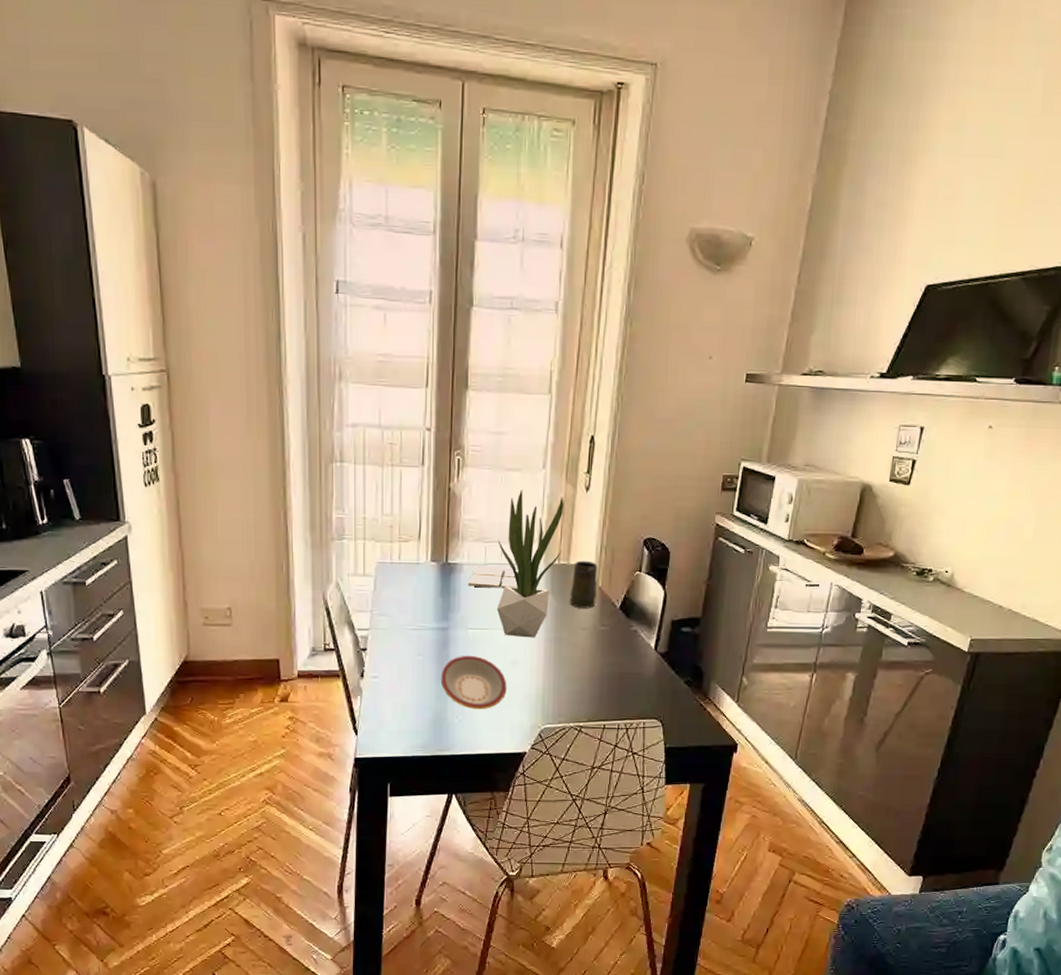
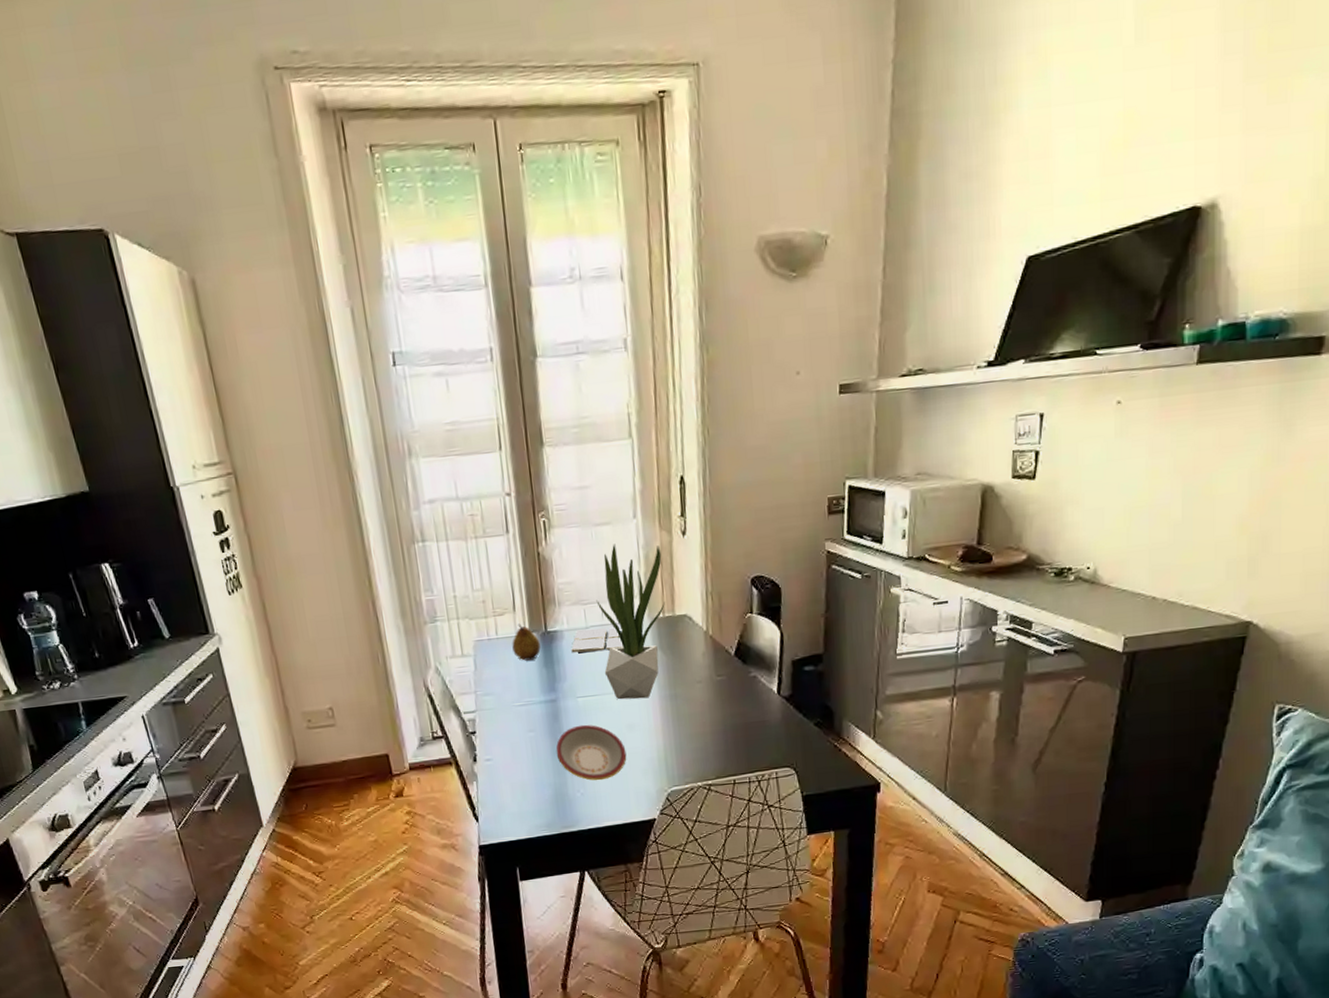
fruit: none [413,551,439,588] -> present [512,623,541,661]
mug: present [570,560,598,609] -> none [679,609,709,661]

